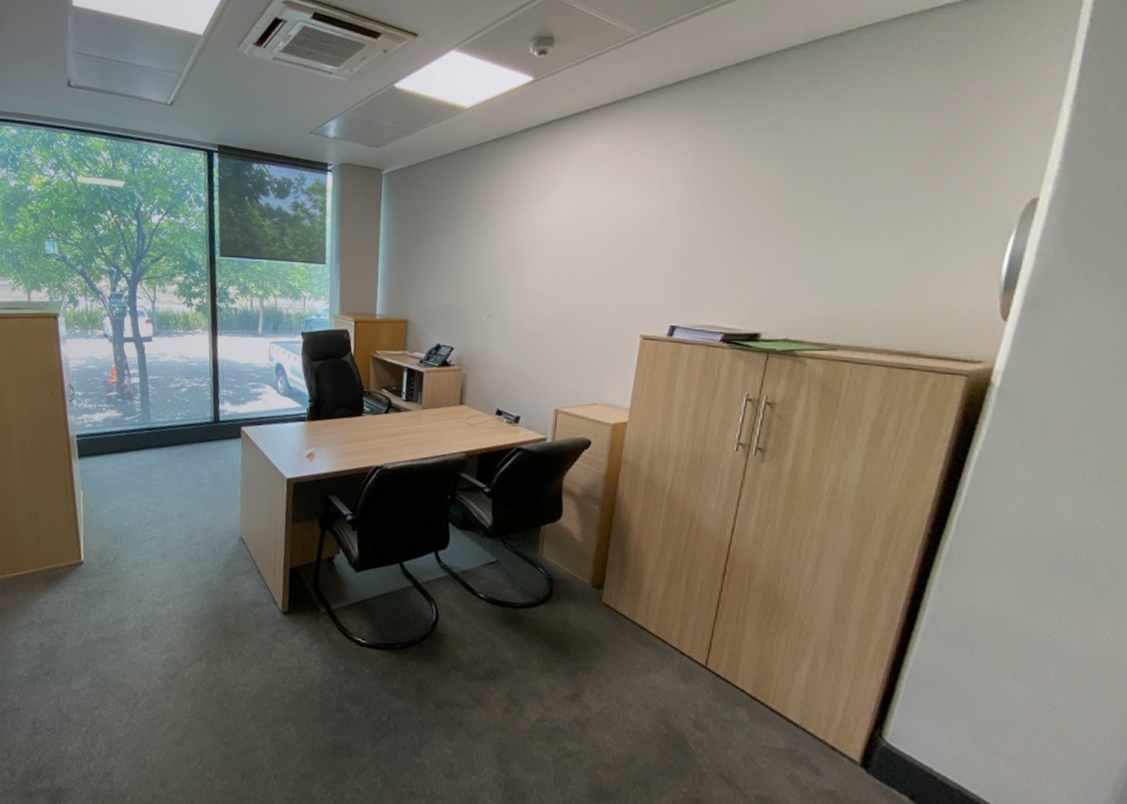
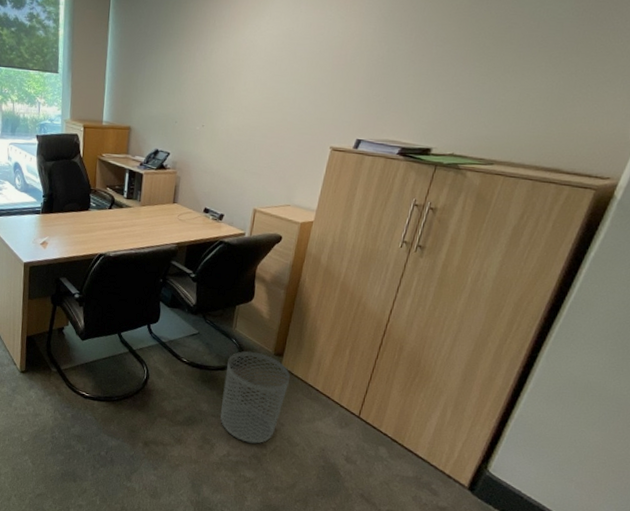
waste bin: none [530,582,615,705] -> present [220,351,291,444]

